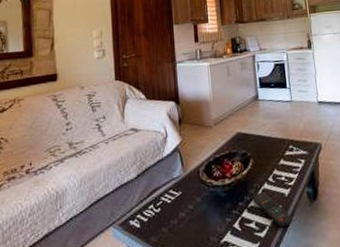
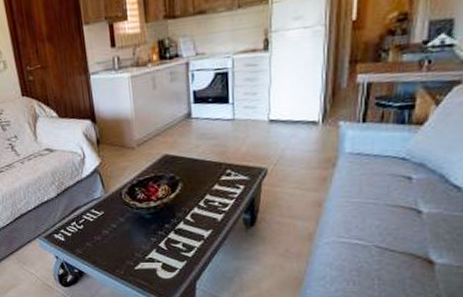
remote control: present [252,192,293,228] -> none [180,216,224,250]

